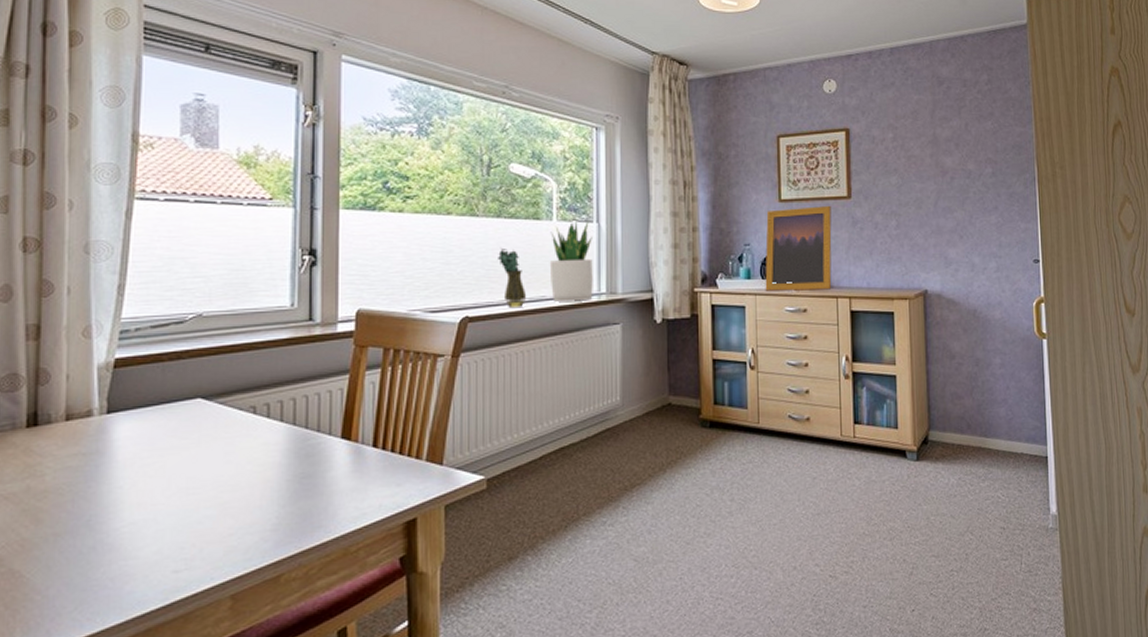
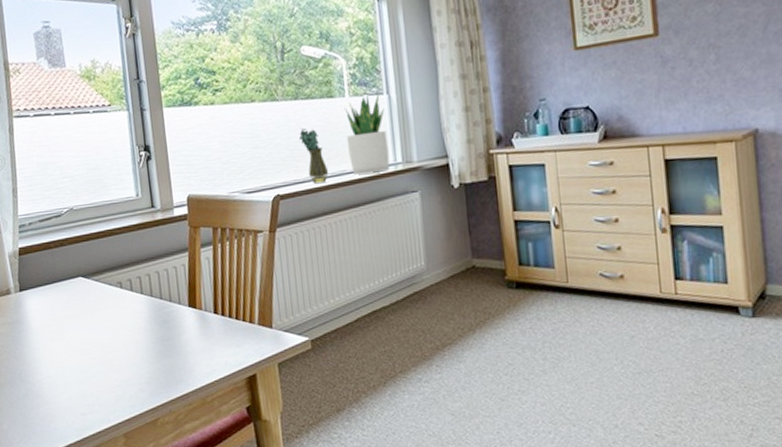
picture frame: present [765,205,832,291] -> none [561,46,641,147]

